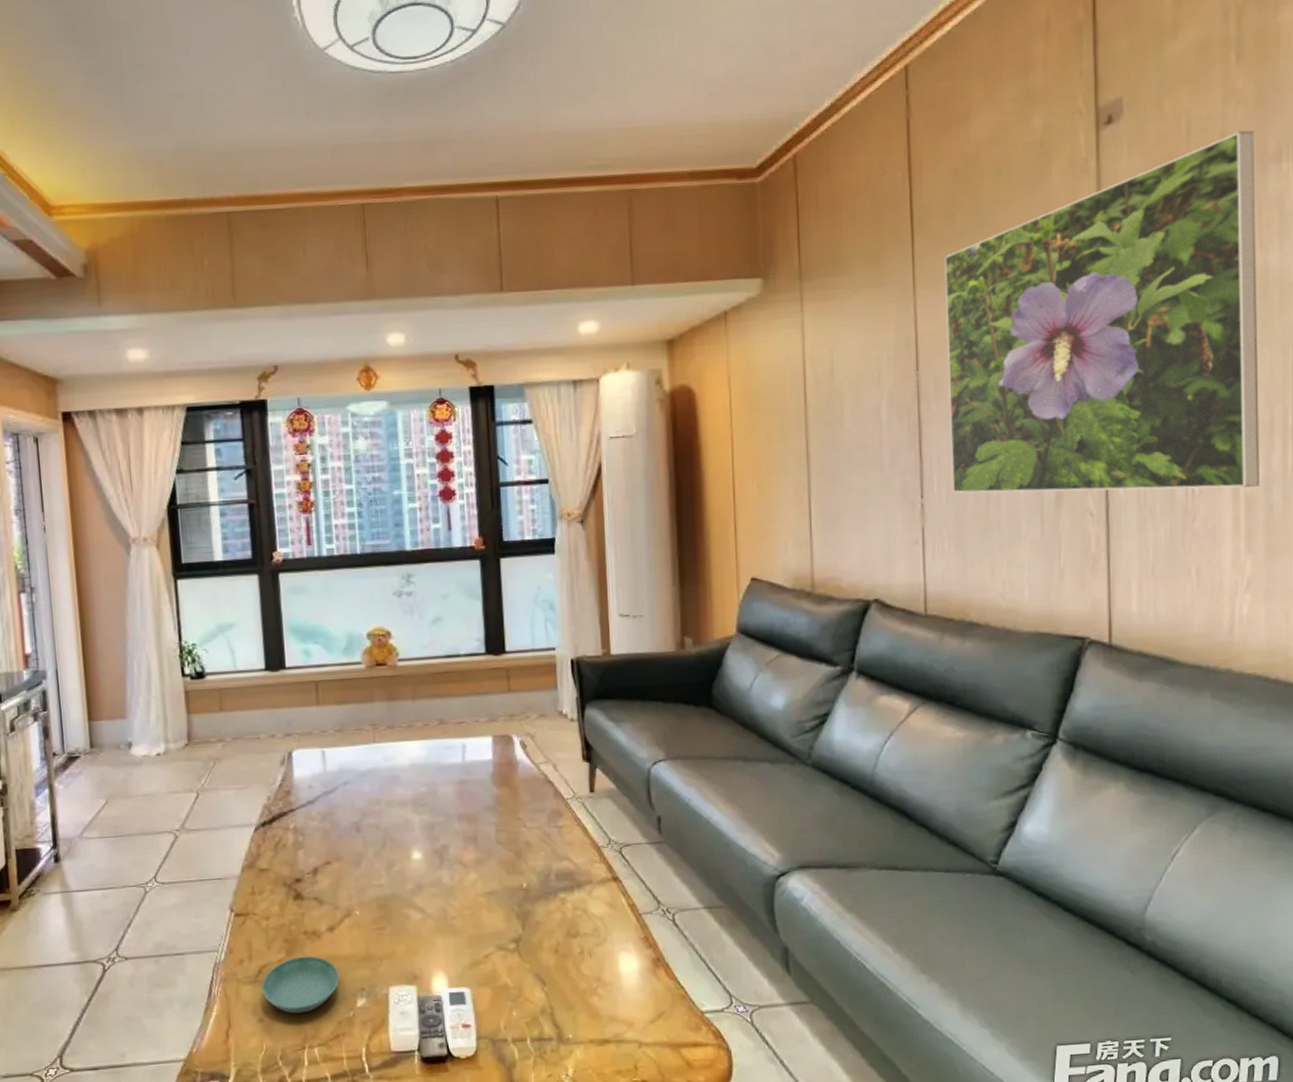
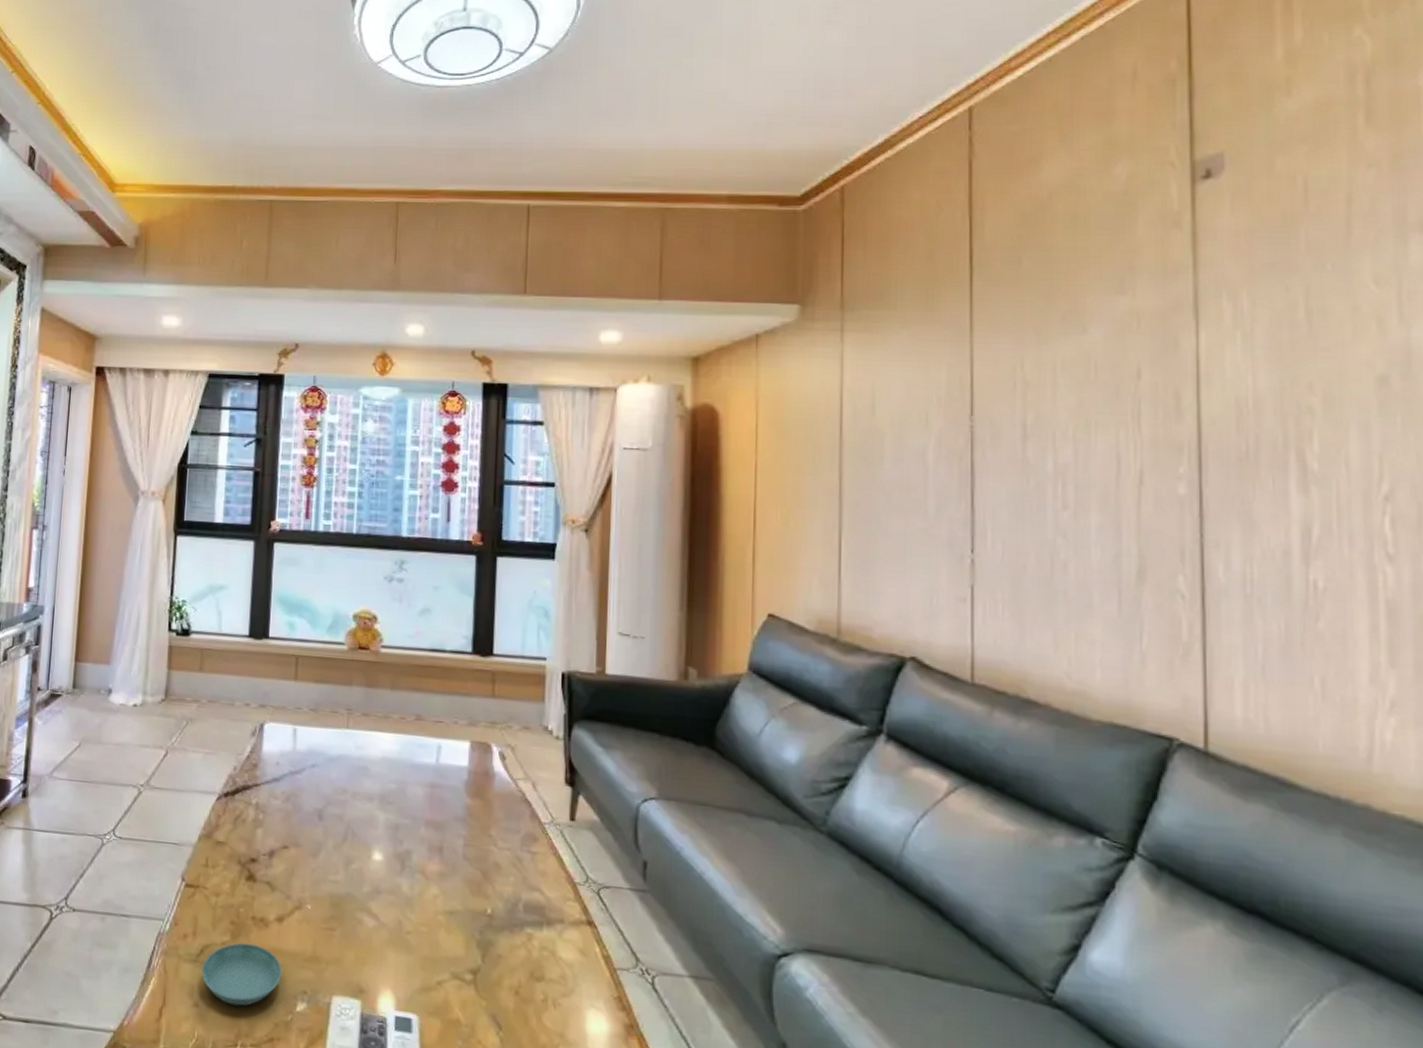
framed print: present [945,130,1260,494] -> none [1007,195,1407,591]

